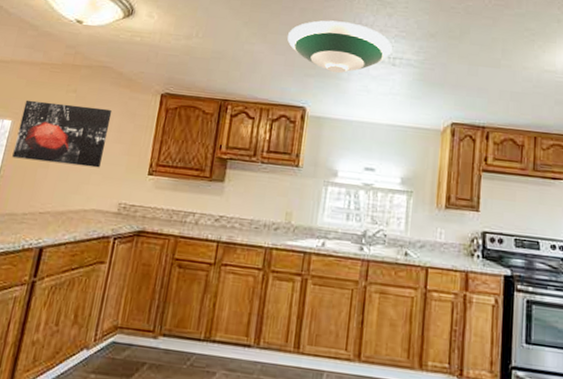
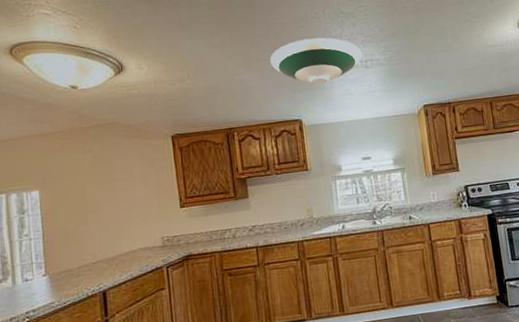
wall art: present [12,100,113,168] -> none [46,160,135,223]

